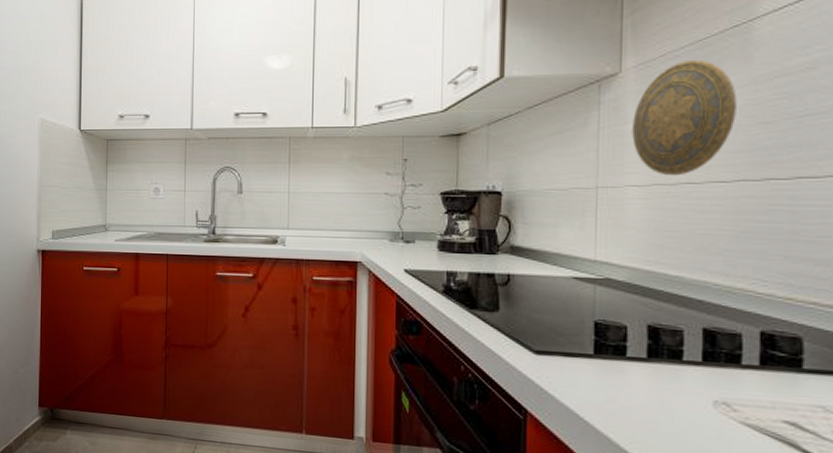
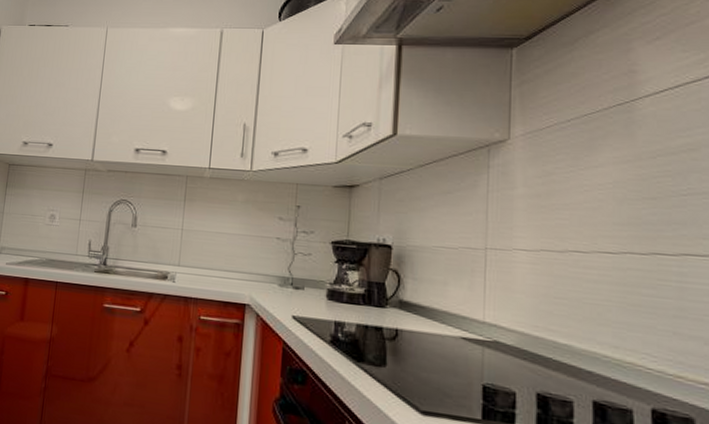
decorative plate: present [632,59,737,176] -> none [520,132,622,244]

